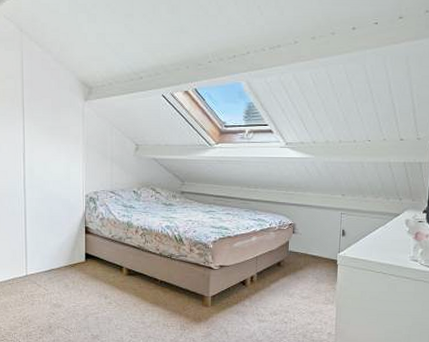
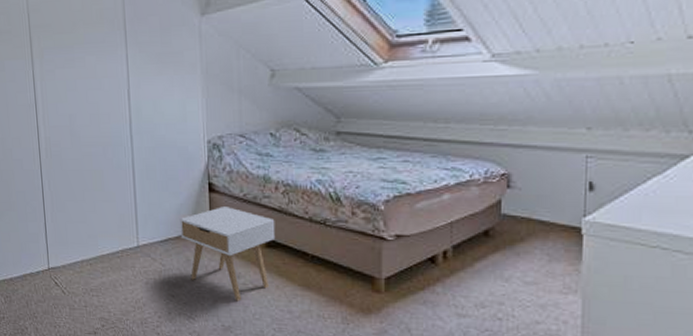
nightstand: none [61,245,135,316] -> present [180,207,276,302]

